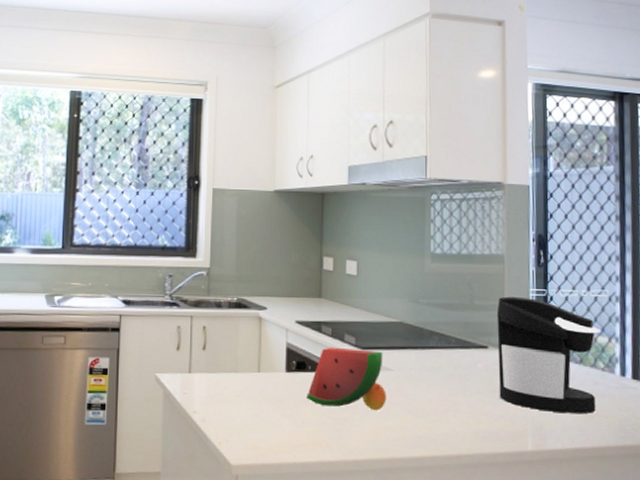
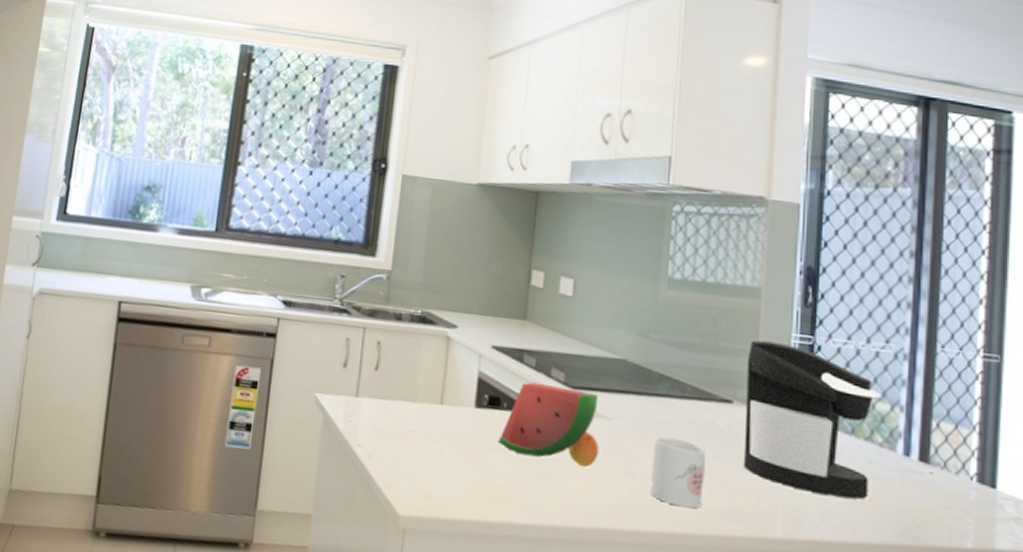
mug: none [428,380,470,435] -> present [650,436,706,509]

